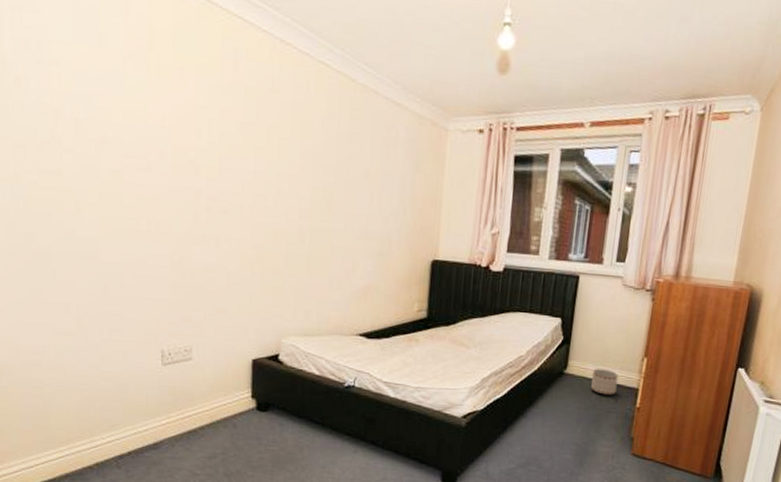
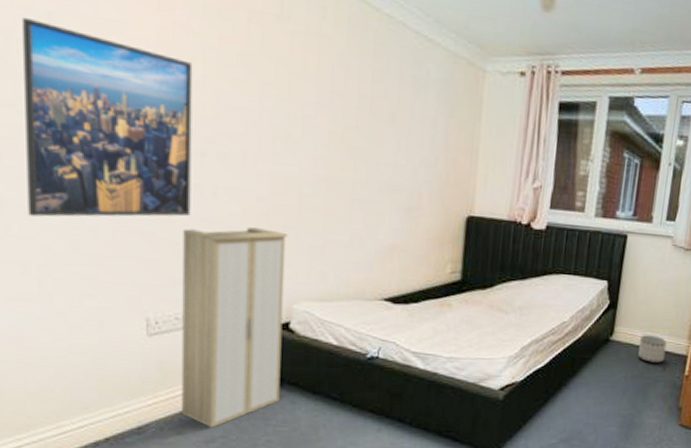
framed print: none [66,100,200,265] -> present [21,17,193,217]
cabinet: none [189,272,277,445] -> present [181,227,288,428]

